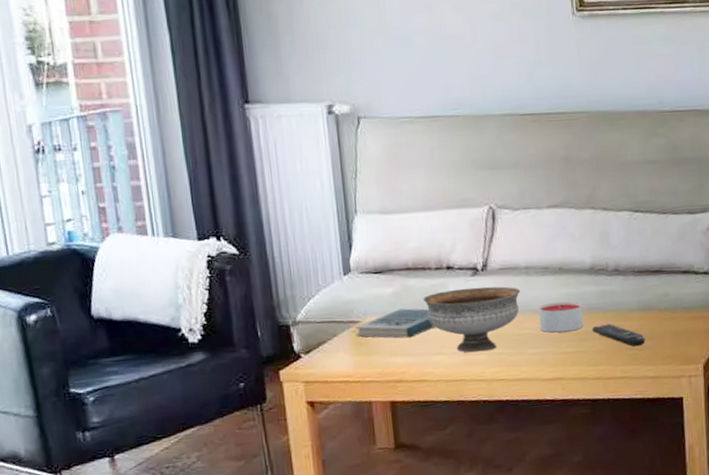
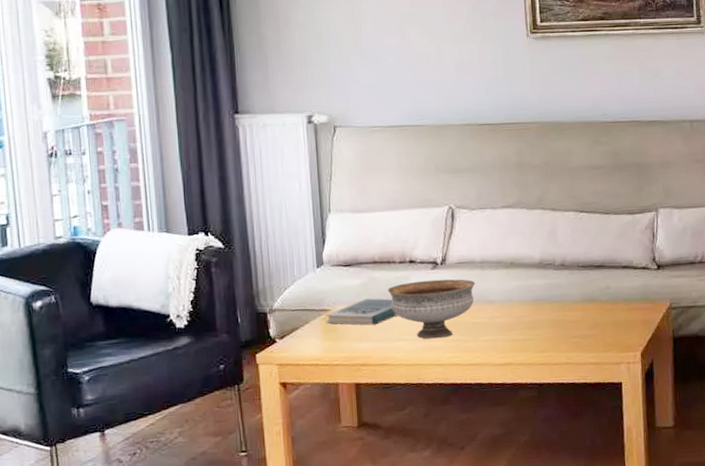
candle: present [538,301,584,333] -> none [491,293,532,322]
remote control: present [592,324,645,347] -> none [539,314,588,335]

